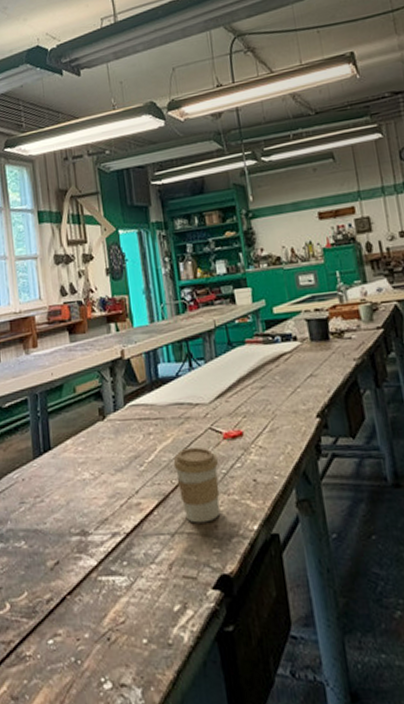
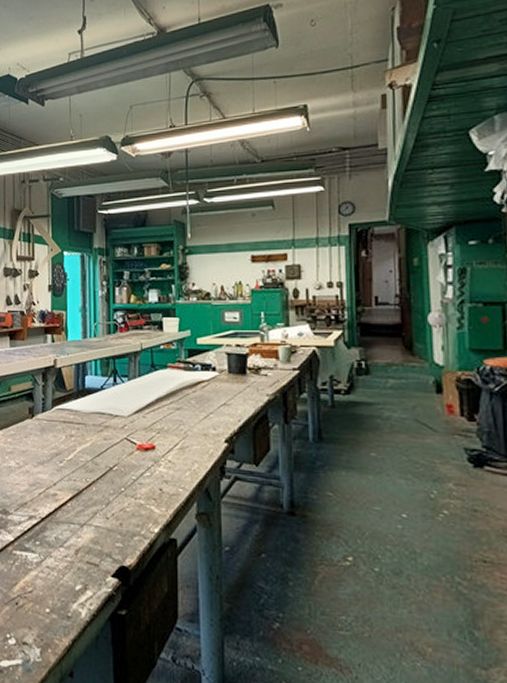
coffee cup: present [173,446,221,523] -> none [89,452,131,520]

